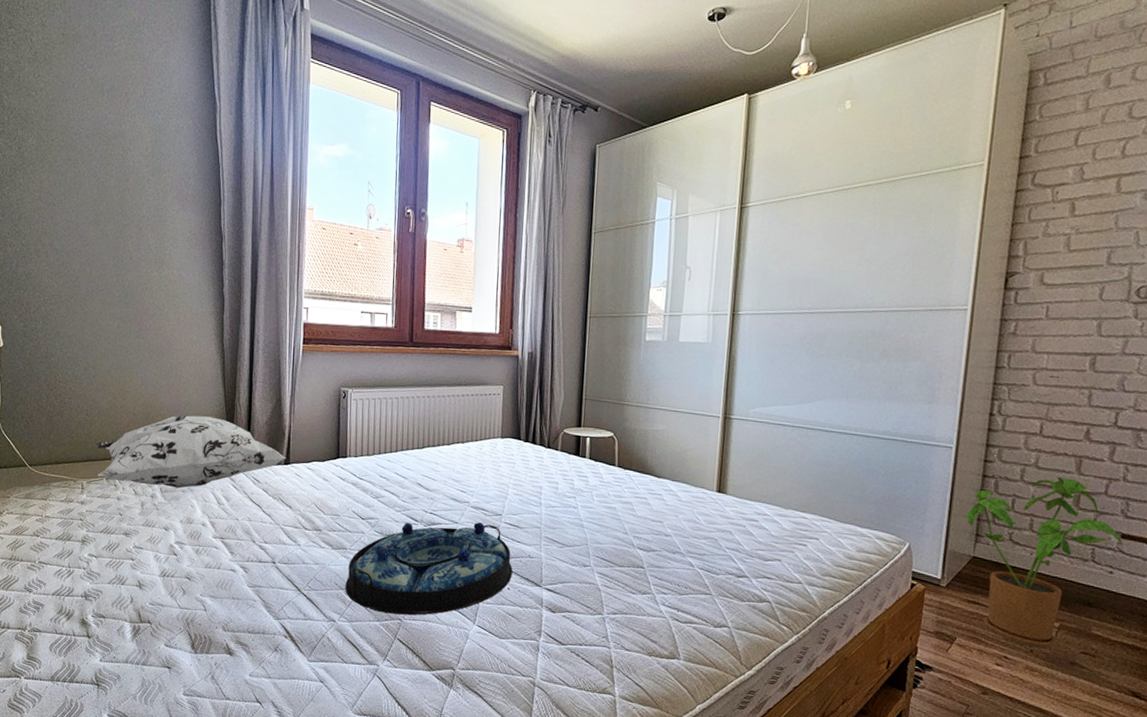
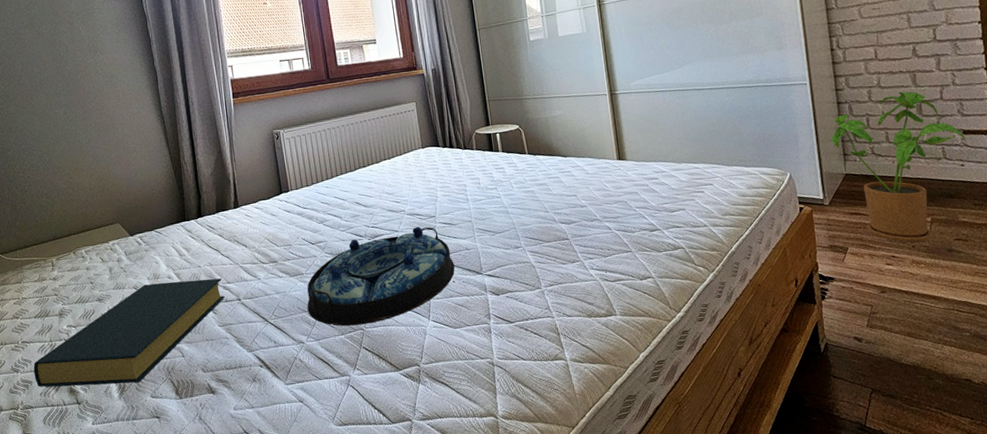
hardback book: none [47,527,260,628] -> present [33,278,225,387]
decorative pillow: present [96,415,286,489] -> none [59,178,235,254]

